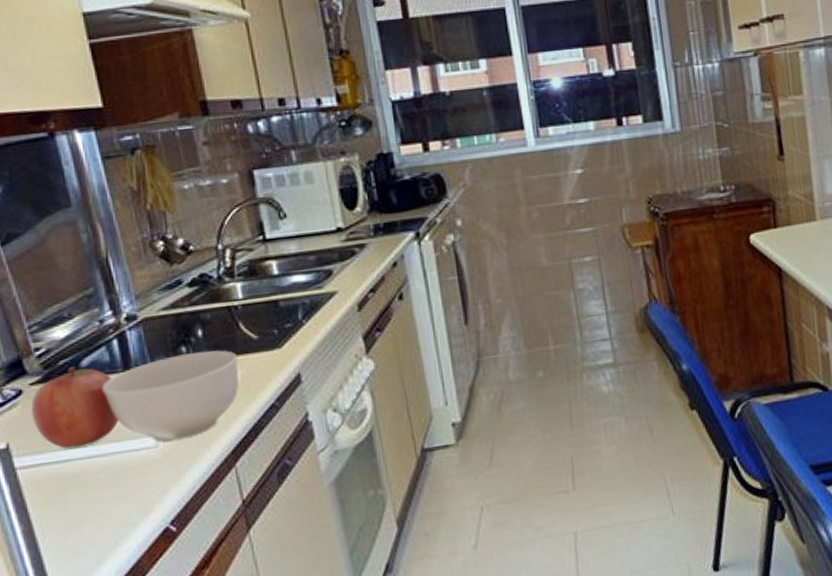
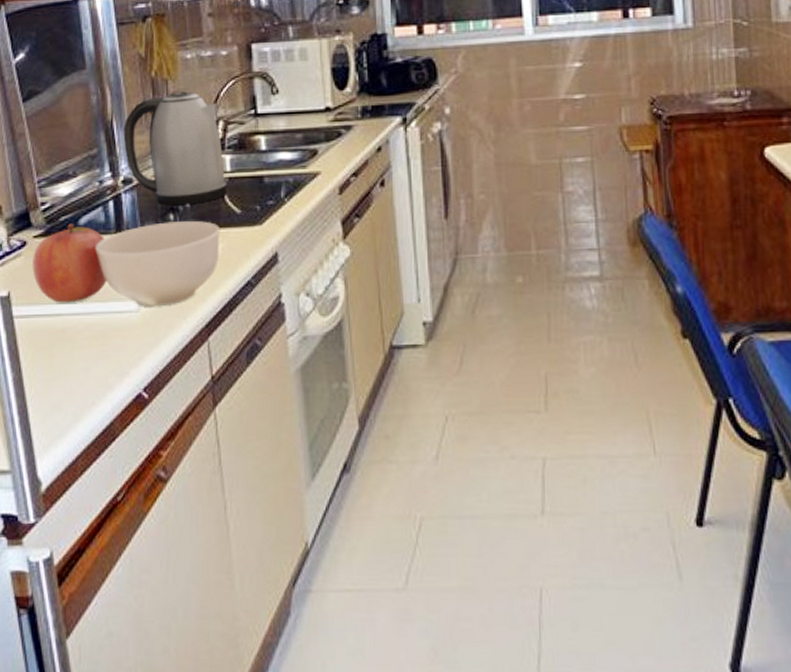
kettle: none [121,221,242,339] -> present [123,91,228,206]

